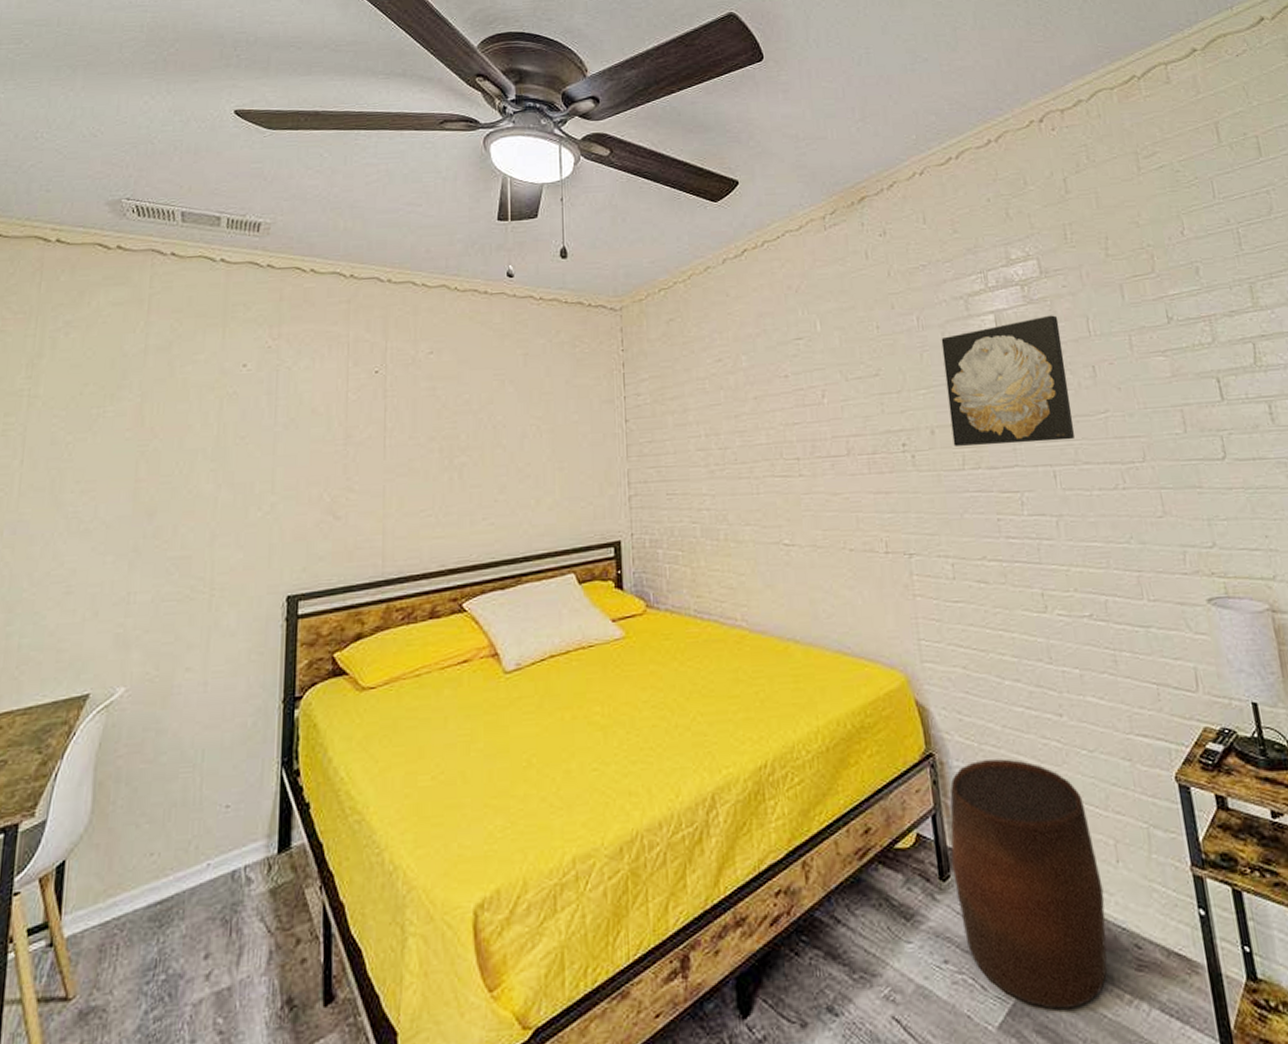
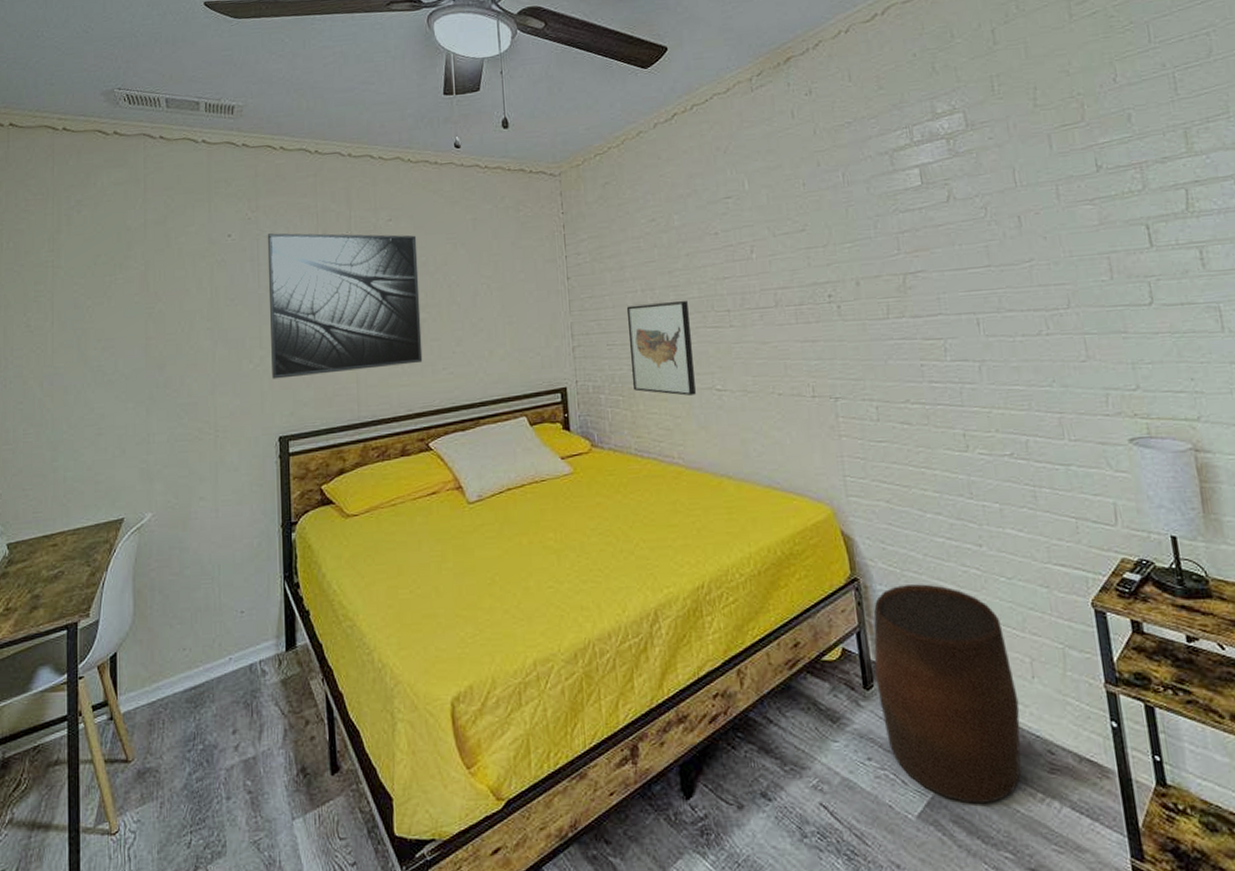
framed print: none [284,364,460,529] -> present [267,233,423,379]
wall art: none [688,448,762,551] -> present [626,301,696,396]
wall art: present [941,315,1075,446] -> none [866,167,999,297]

